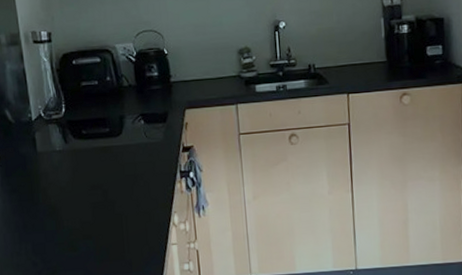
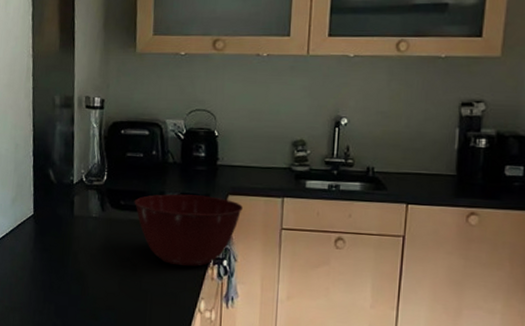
mixing bowl: none [95,113,201,185] -> present [134,194,243,267]

